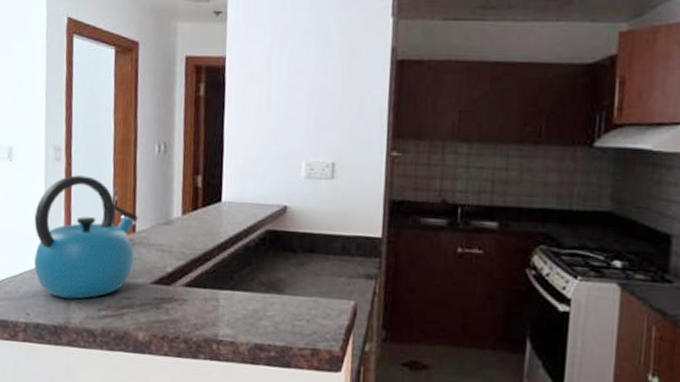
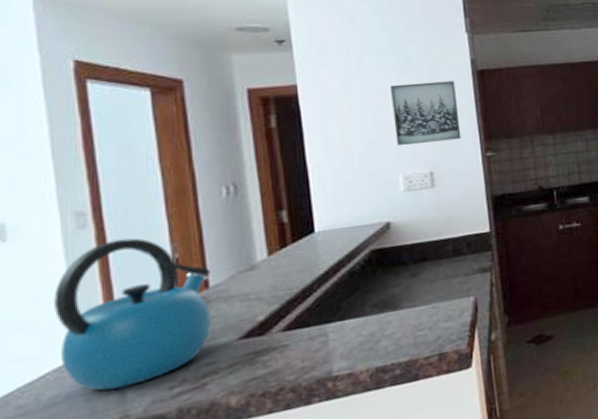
wall art: none [305,66,371,133] -> present [390,80,461,146]

